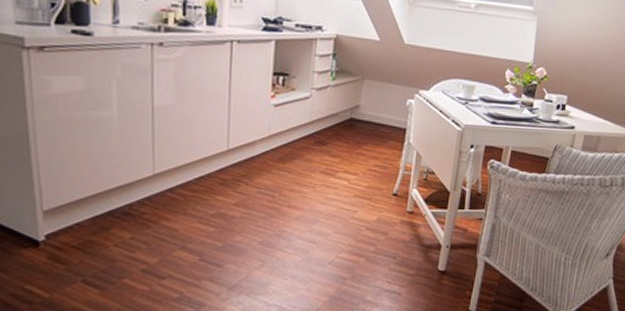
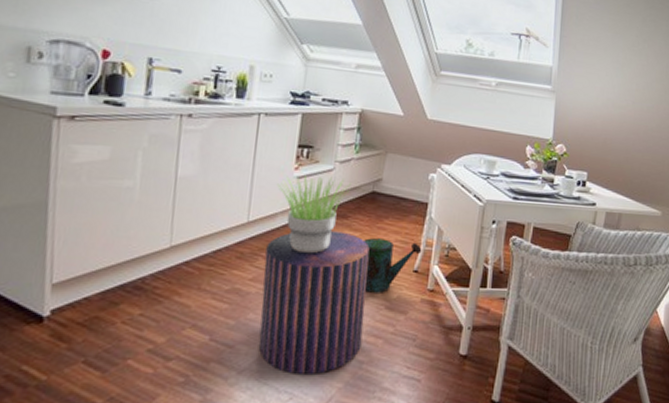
stool: none [246,157,349,290] -> present [259,231,370,374]
potted plant: none [254,104,330,180] -> present [277,176,352,254]
watering can: none [343,164,401,216] -> present [364,238,422,293]

